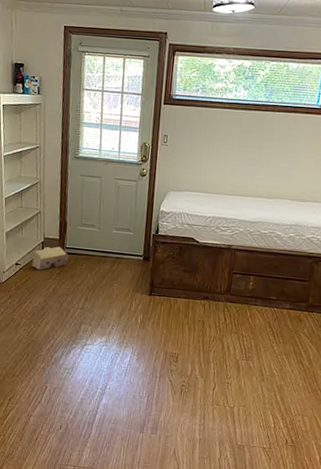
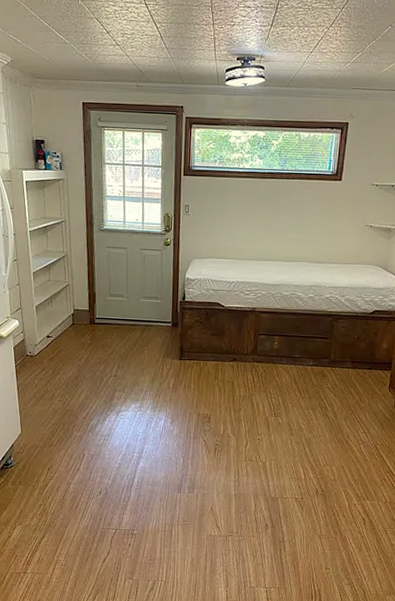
cardboard box: present [32,246,69,270] -> none [63,317,100,341]

